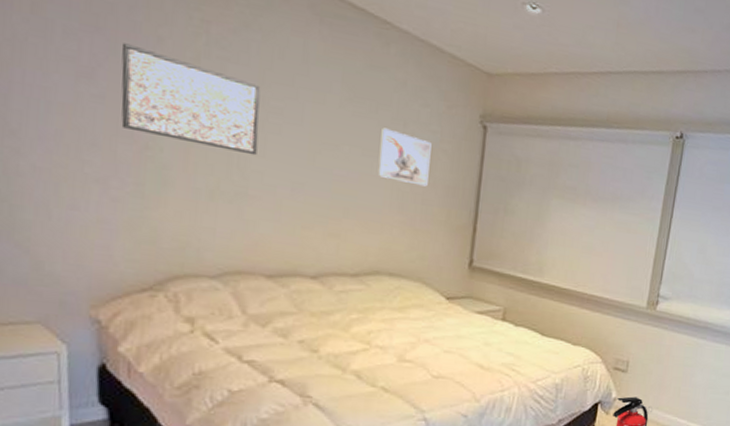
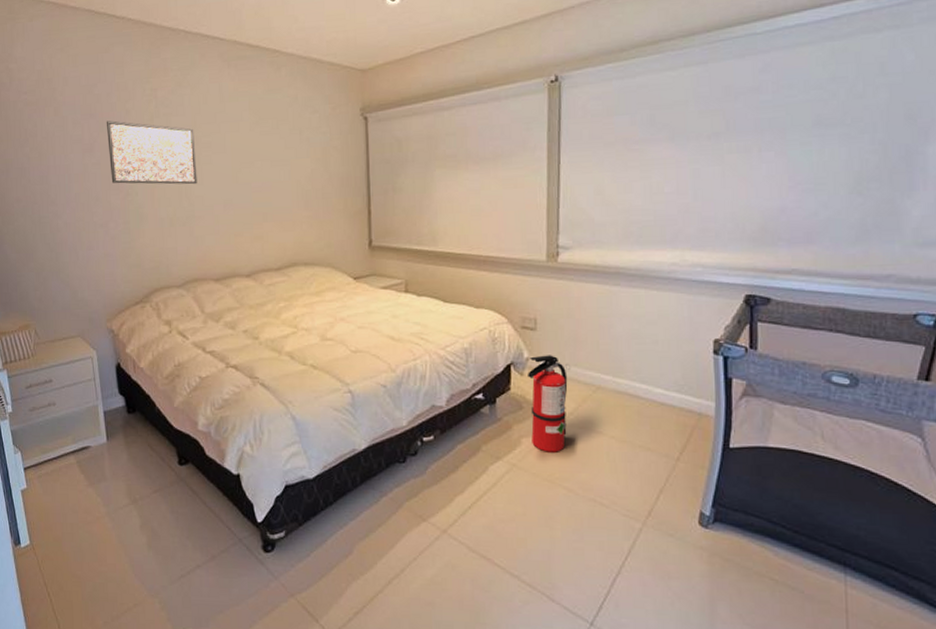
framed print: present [377,127,432,187] -> none [283,139,325,182]

